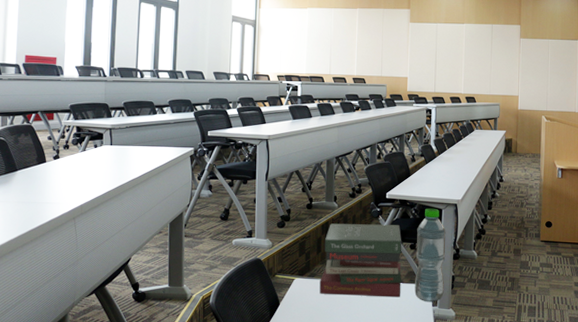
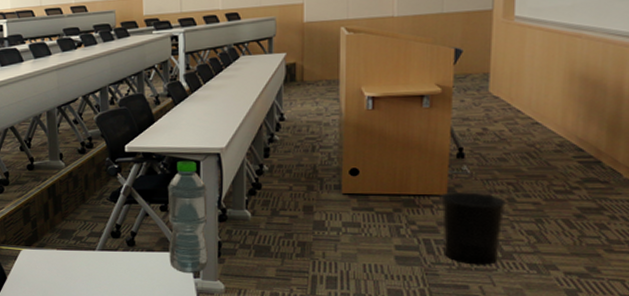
books: present [319,223,402,298] -> none [51,183,152,269]

